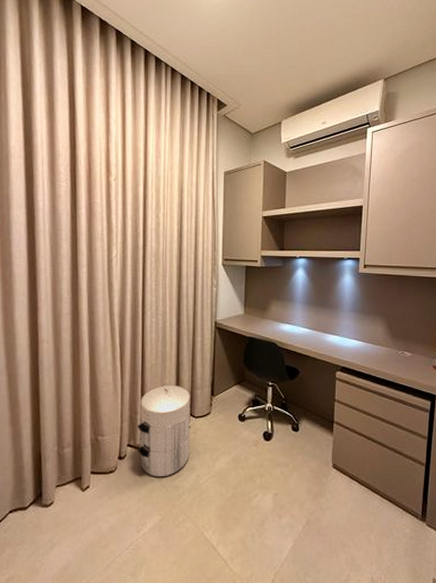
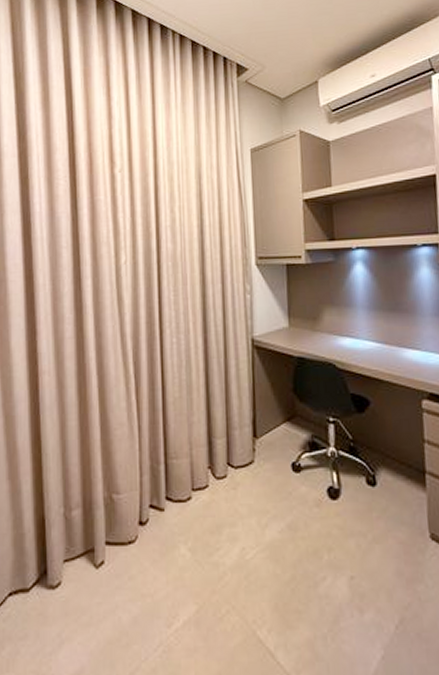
waste bin: present [137,384,192,478] -> none [161,424,230,551]

